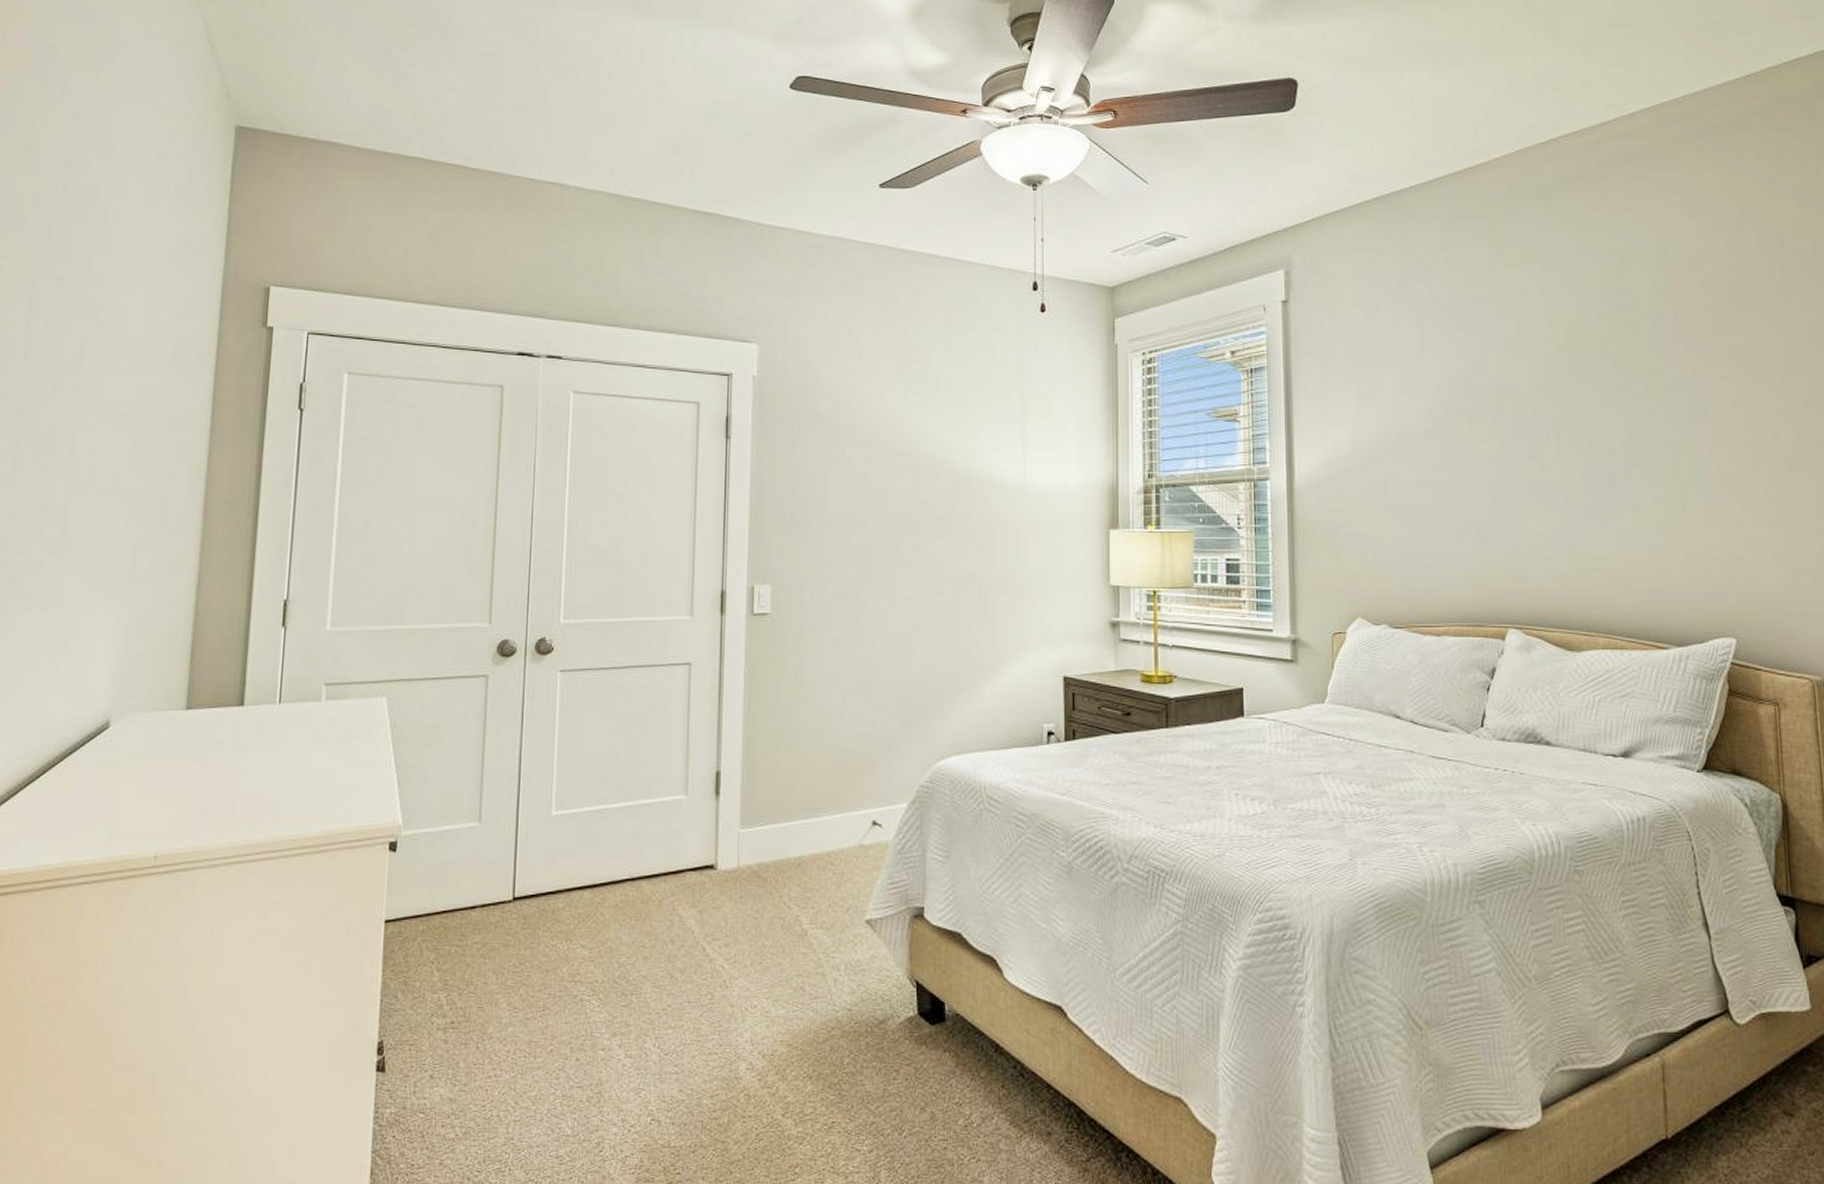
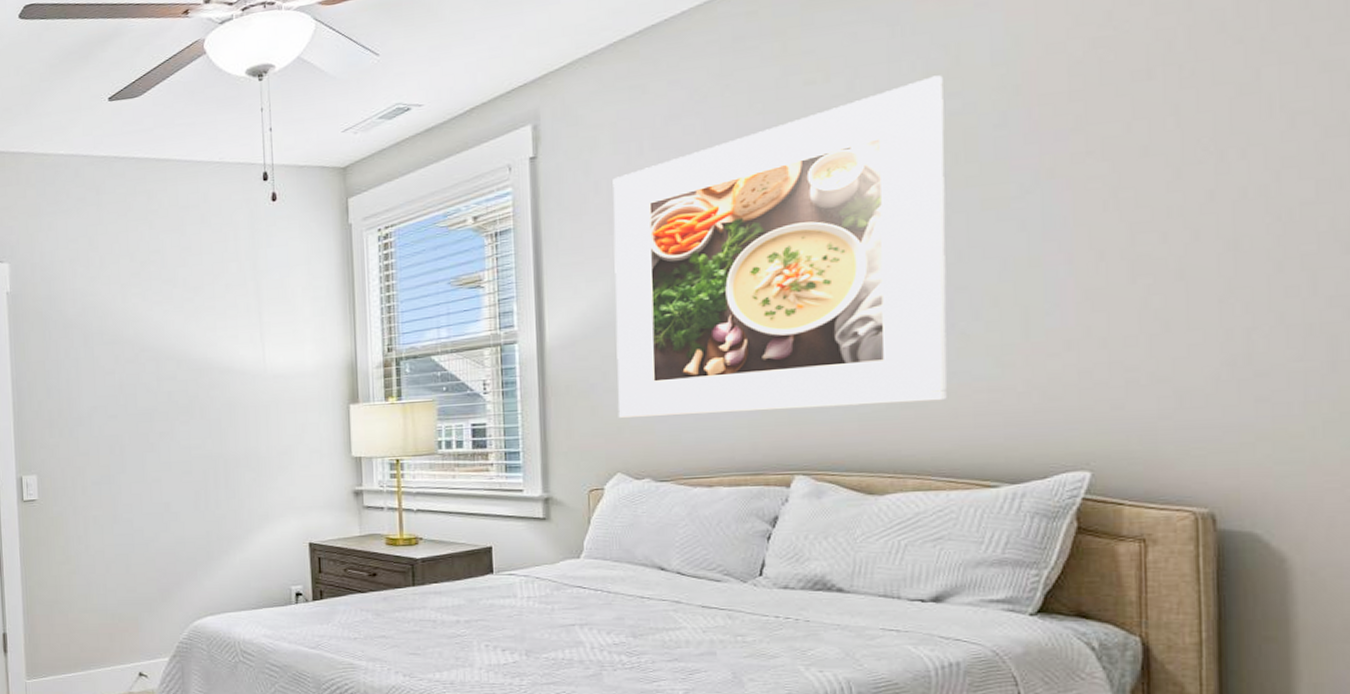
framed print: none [1354,274,1626,565] -> present [613,75,948,418]

